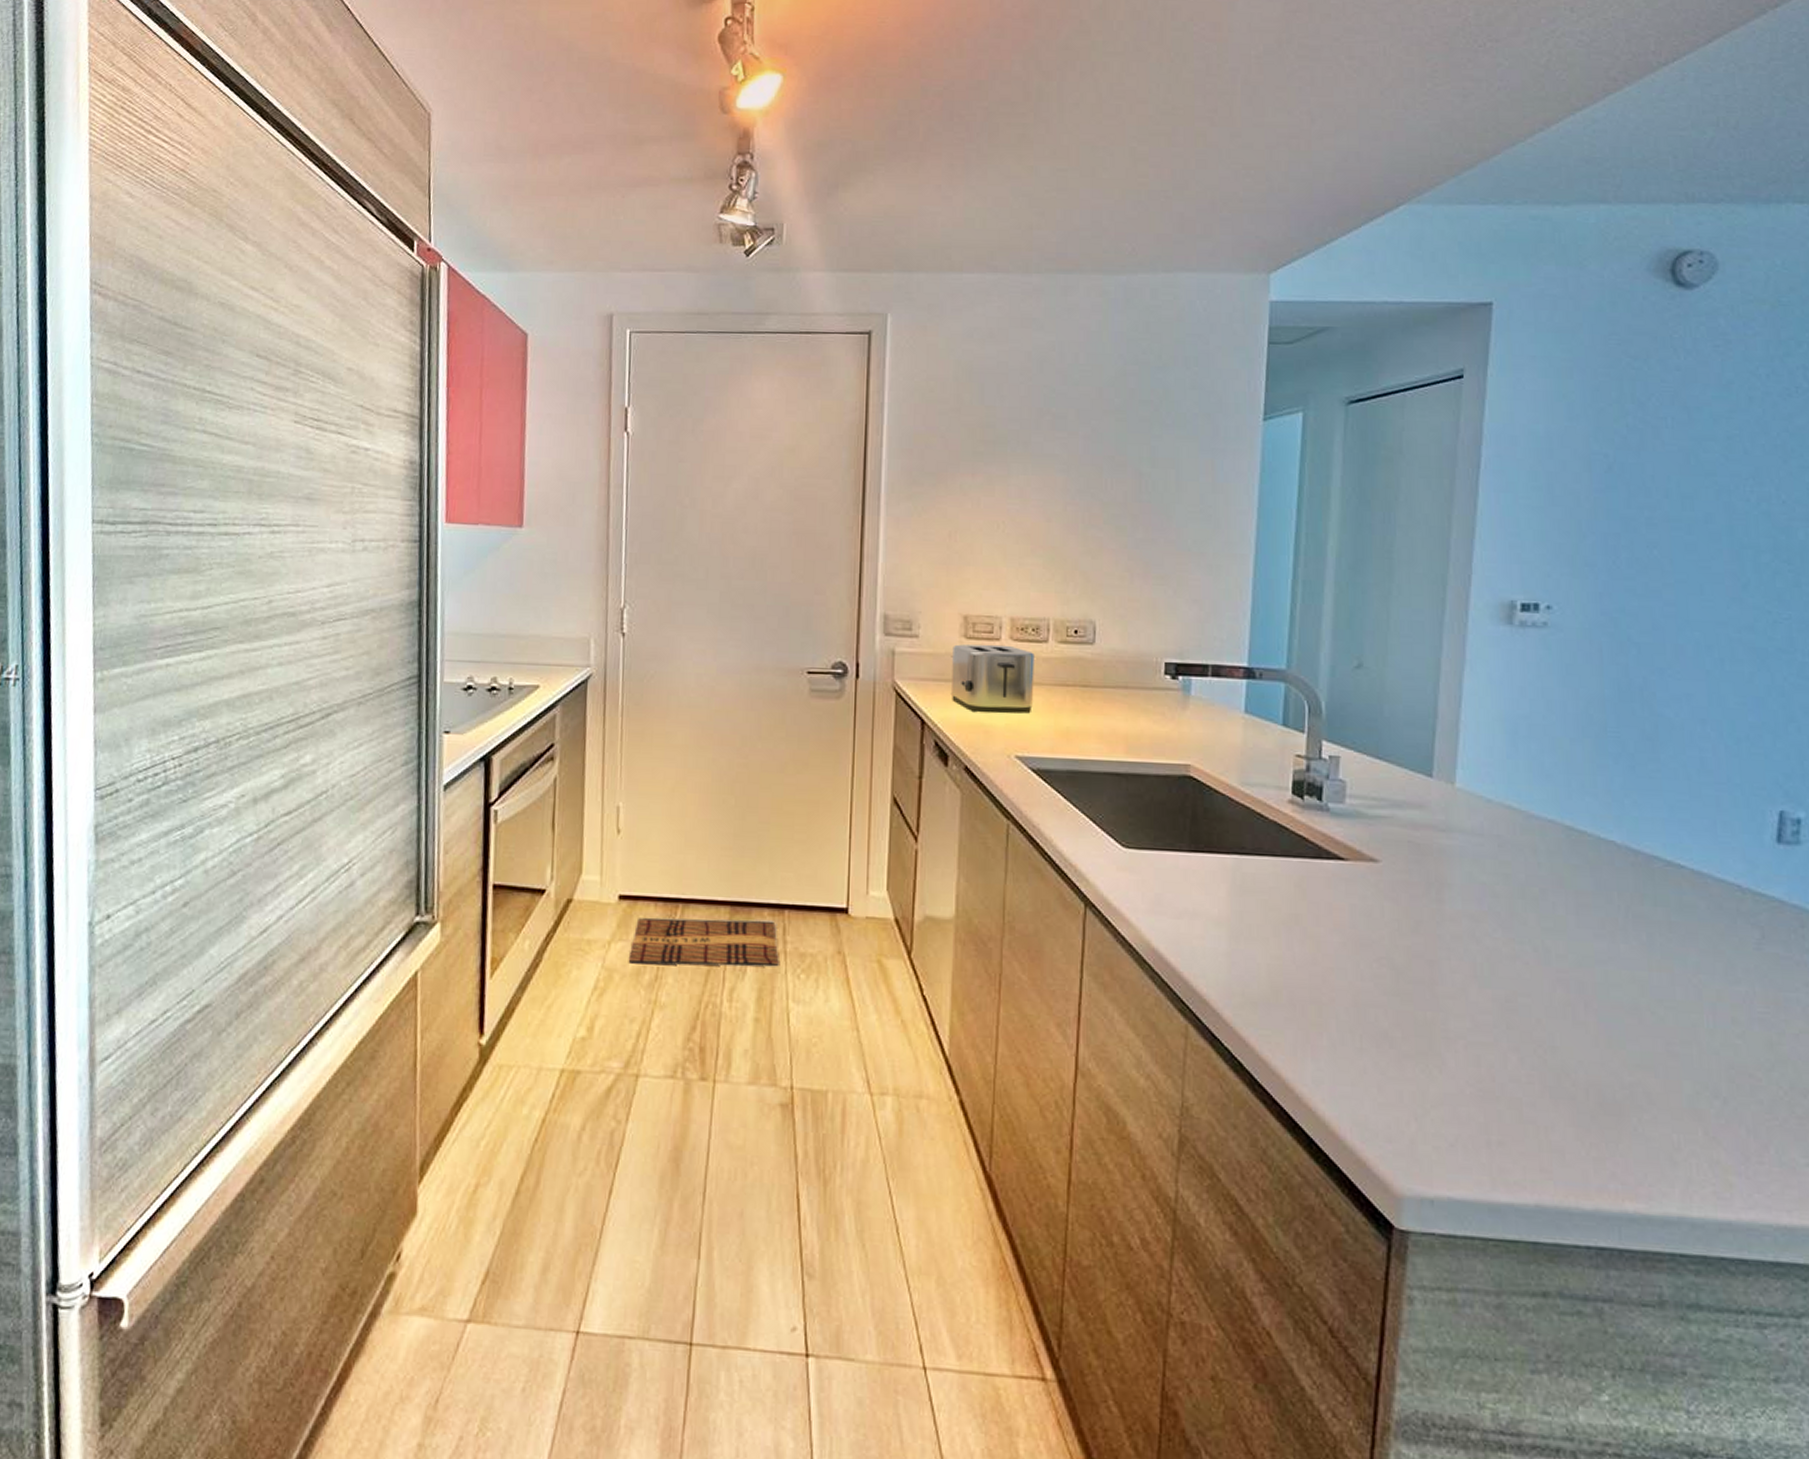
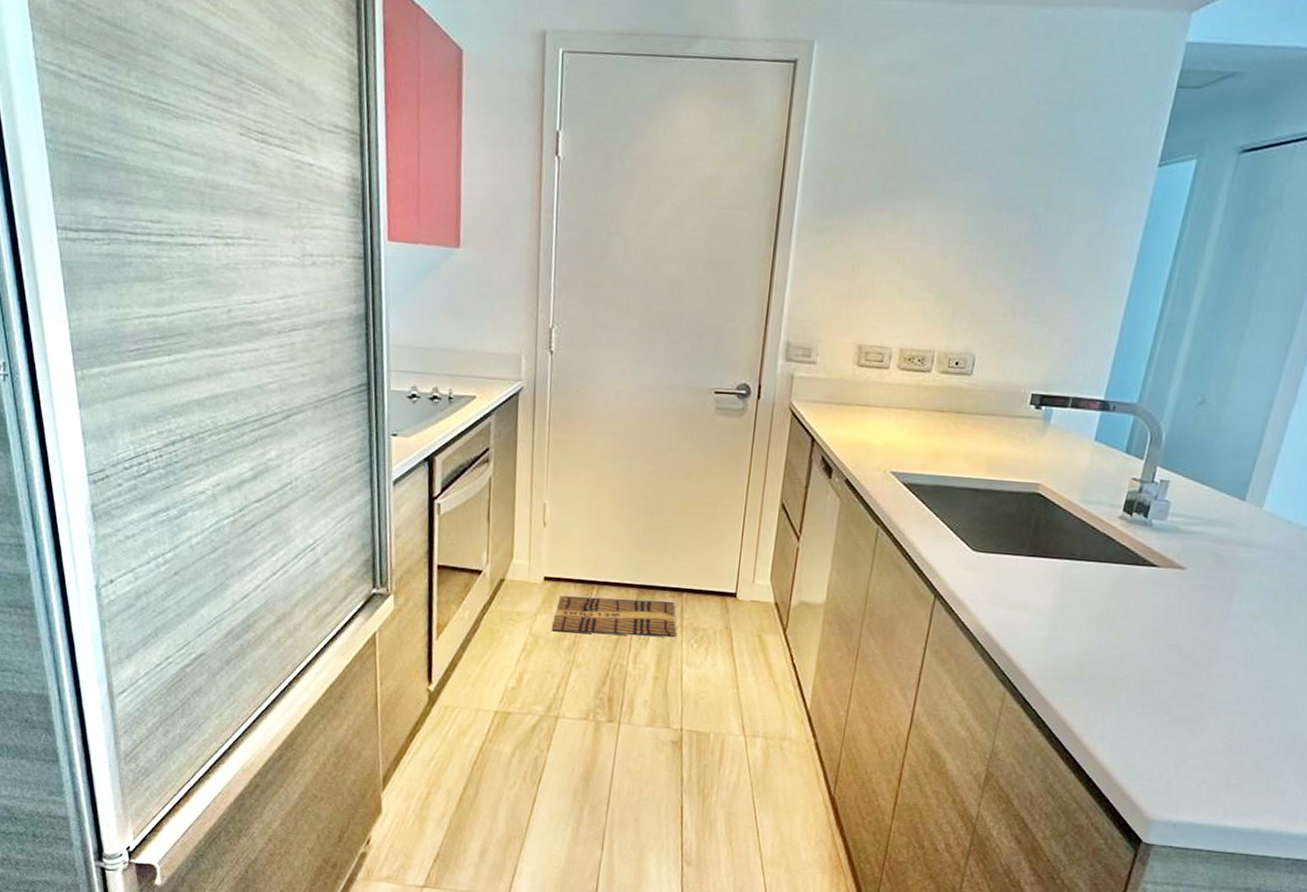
toaster: present [952,644,1034,714] -> none [840,371,918,435]

